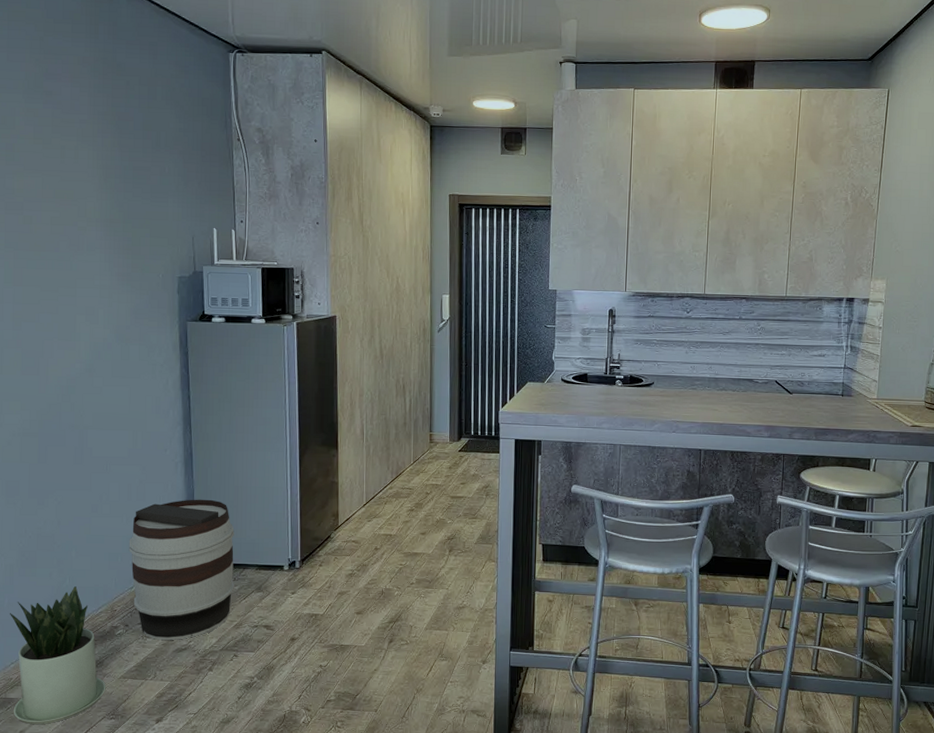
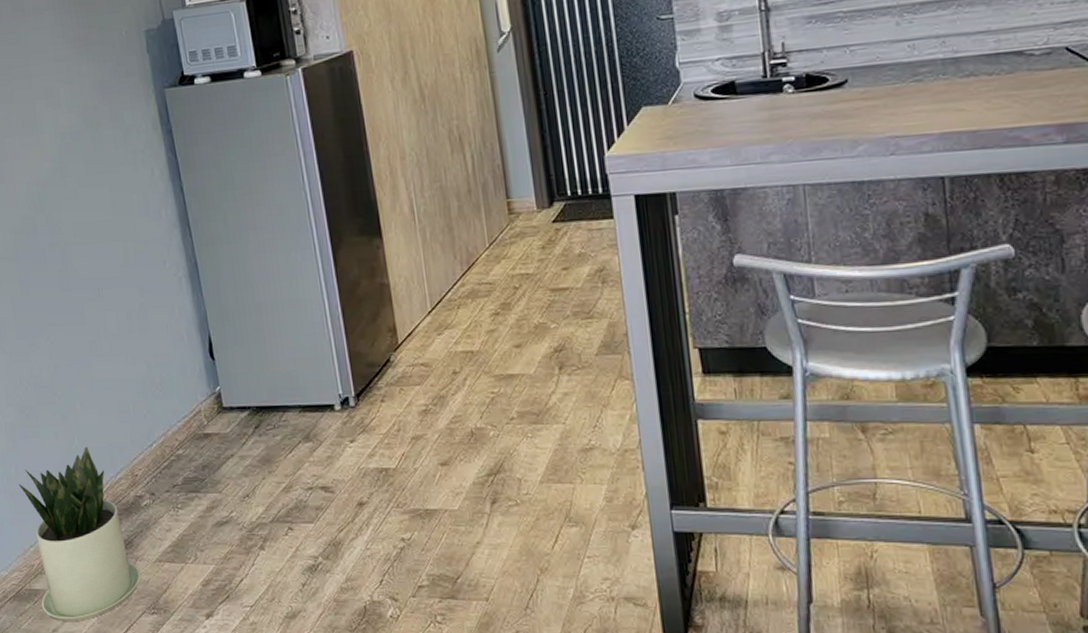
barrel: present [129,499,234,640] -> none [138,322,276,511]

